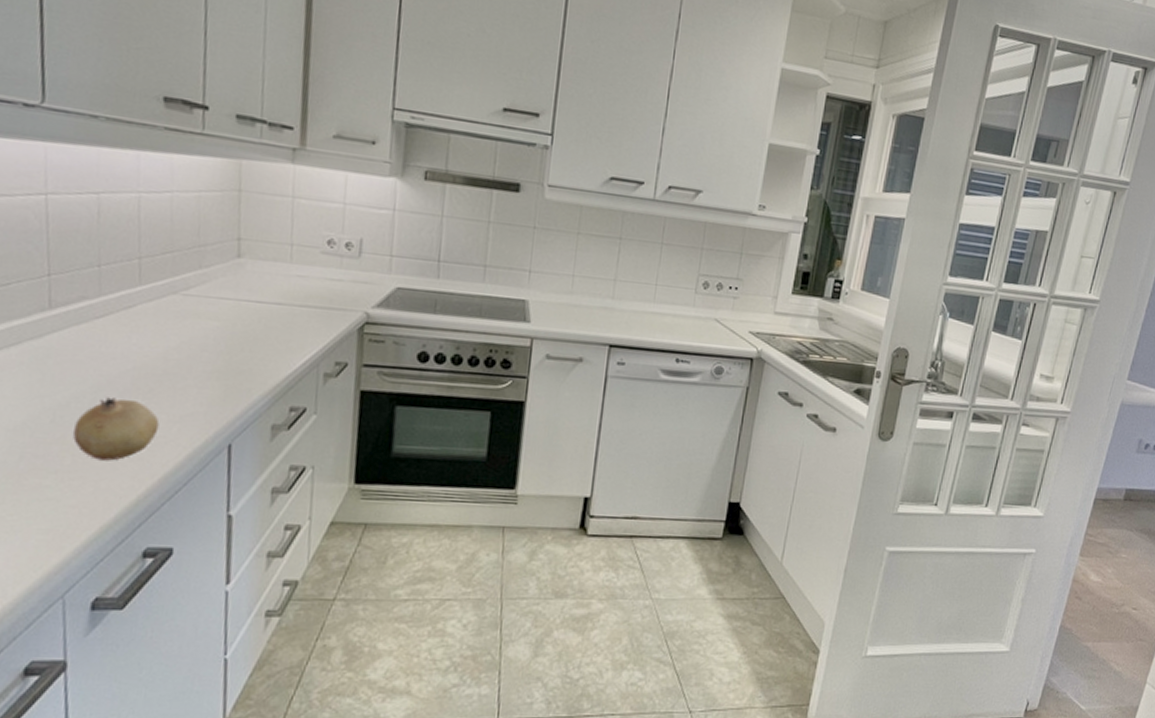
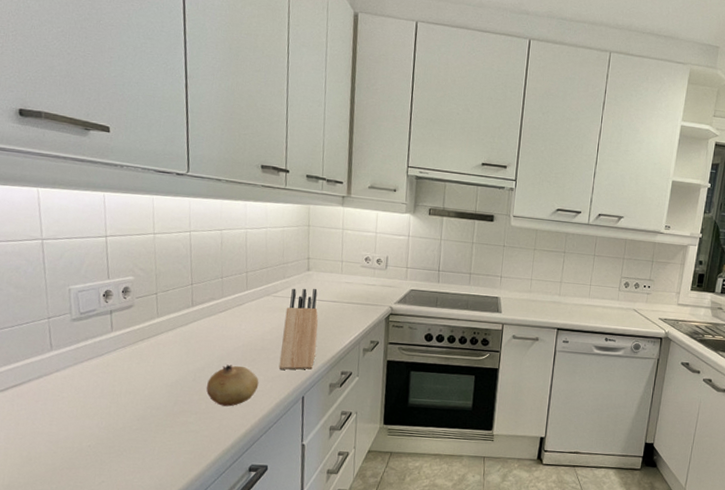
knife block: none [191,283,255,405] -> present [278,288,319,370]

